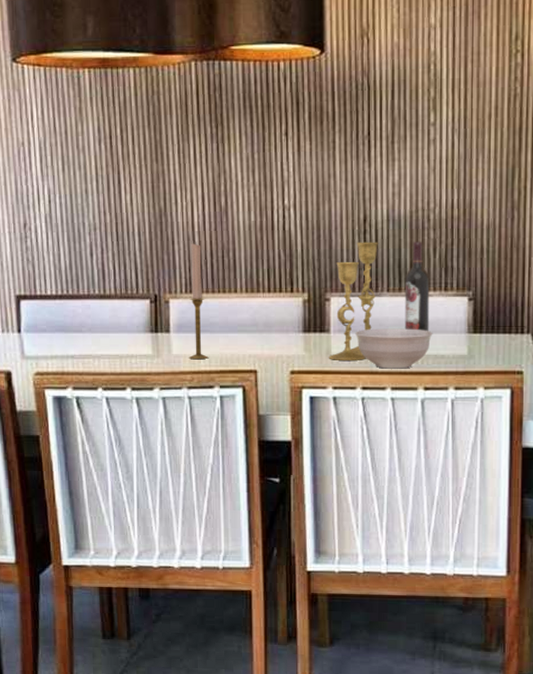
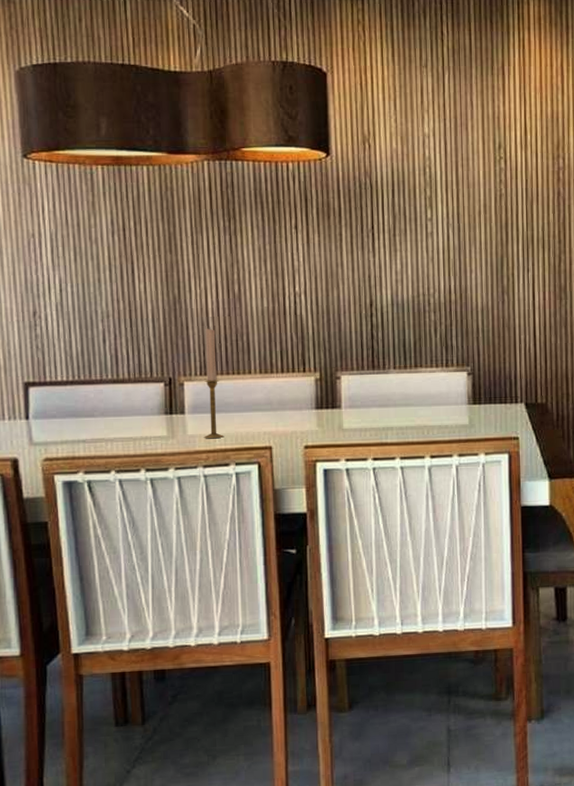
candlestick: present [328,241,379,360] -> none [340,324,385,434]
bowl: present [355,328,433,369] -> none [365,402,437,440]
wine bottle: present [404,241,430,332] -> none [409,323,434,405]

